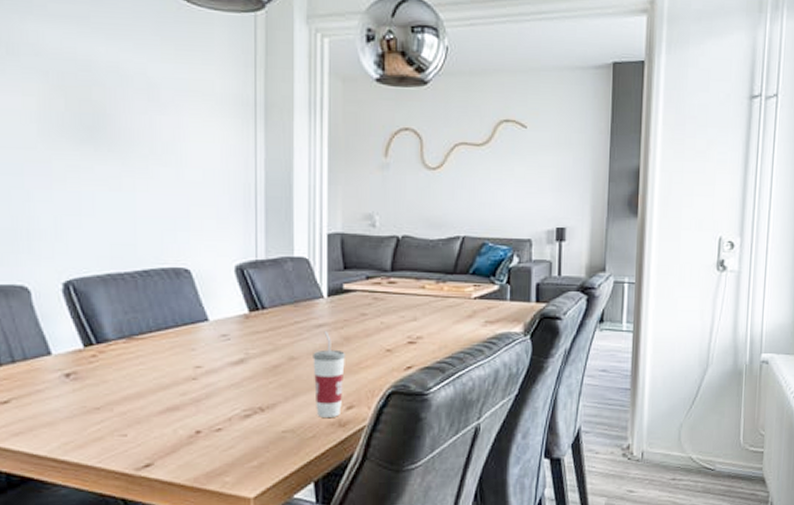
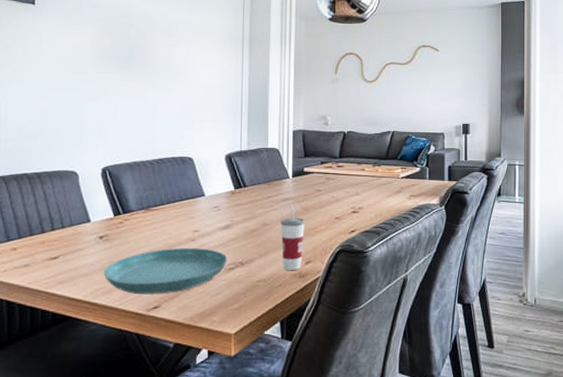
saucer: none [73,389,242,450] -> present [103,248,228,295]

